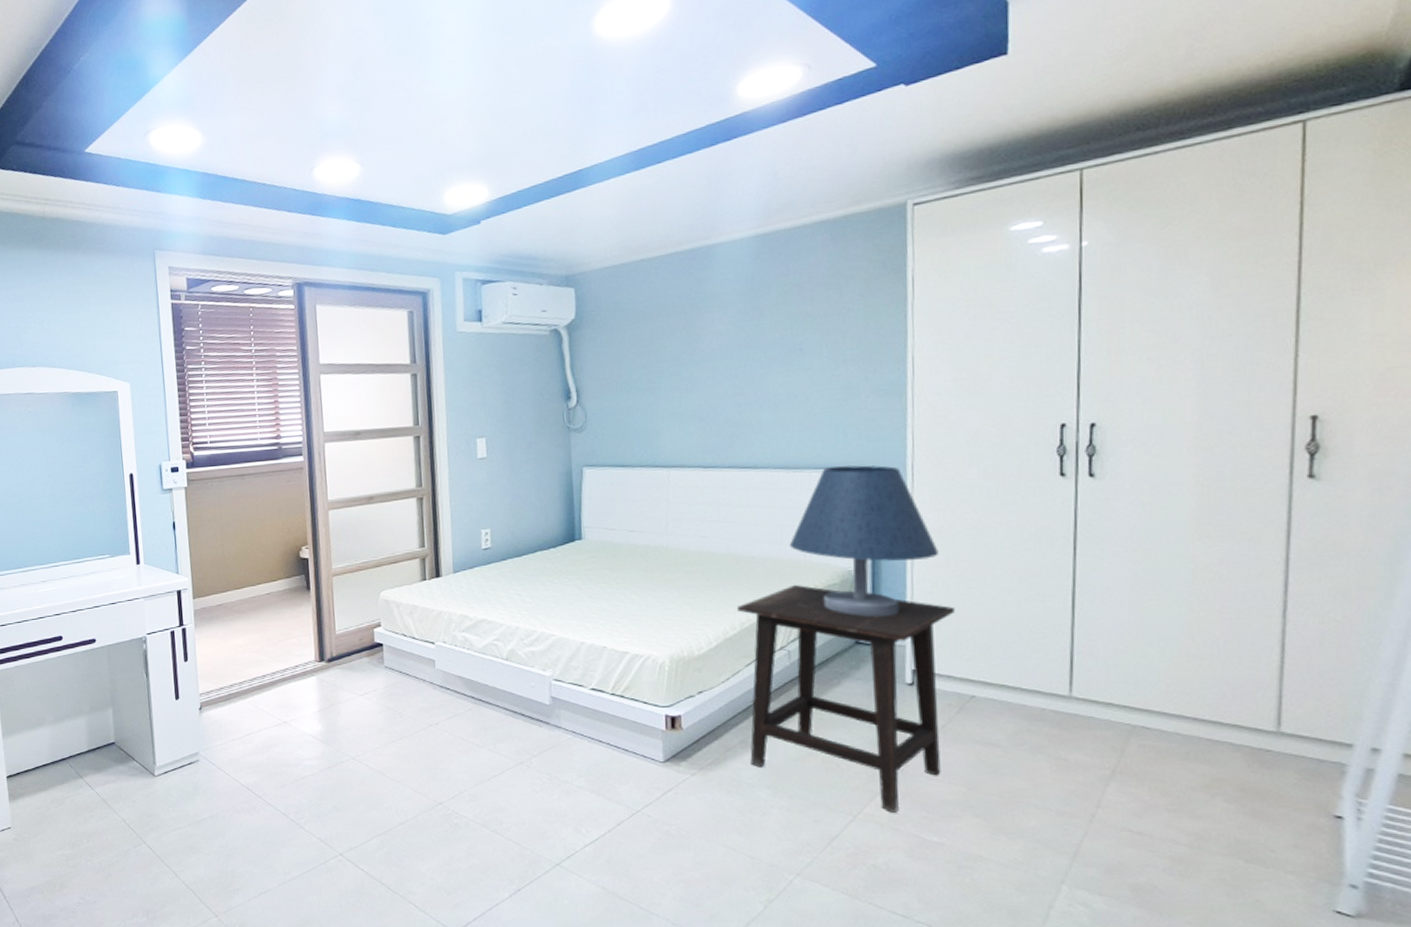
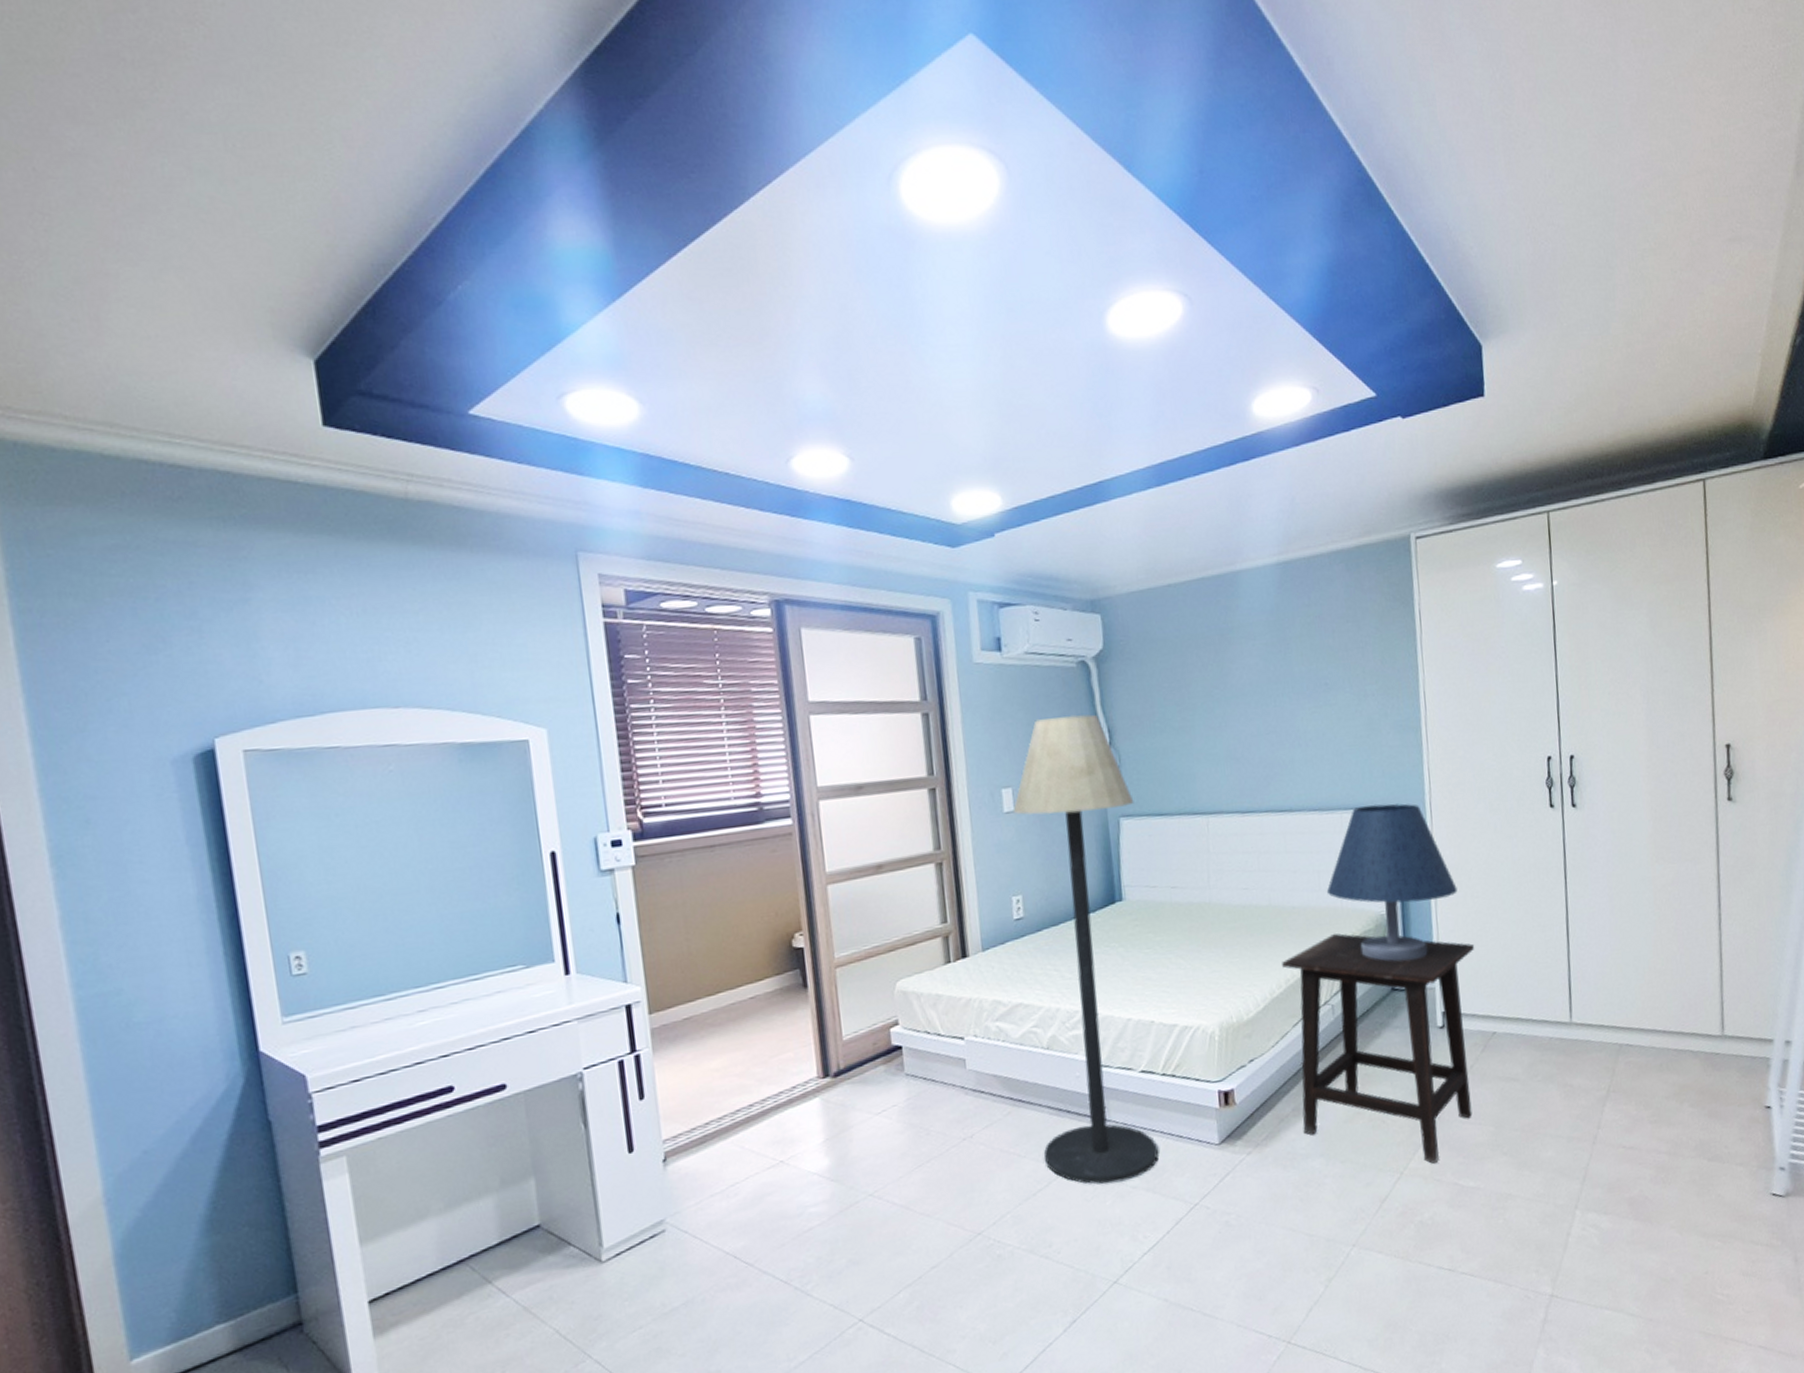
floor lamp: none [485,376,605,781] -> present [1013,714,1159,1185]

